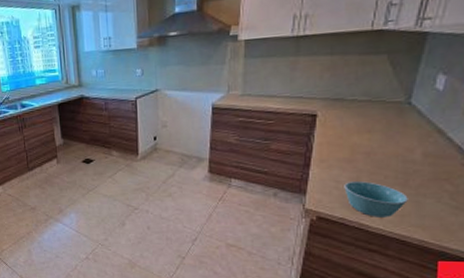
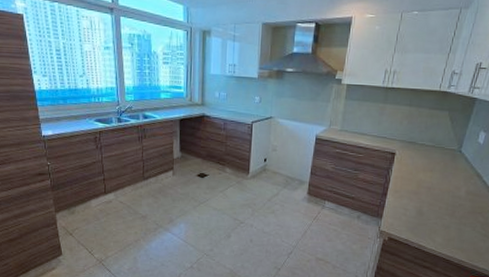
bowl: present [344,181,408,217] -> none [410,210,454,241]

